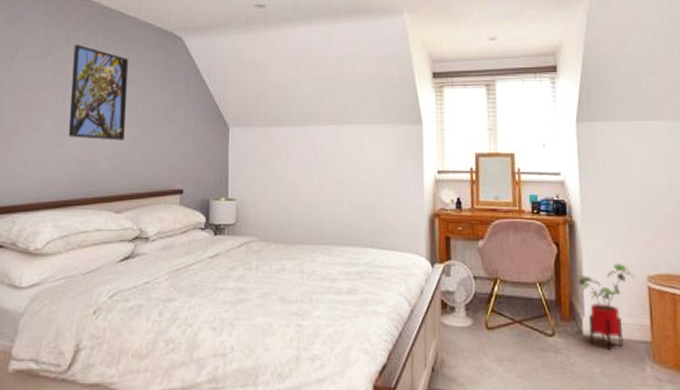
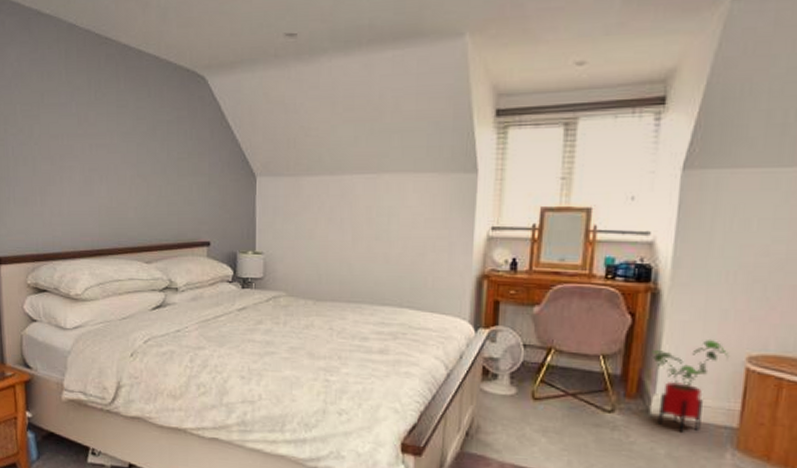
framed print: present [68,44,129,141] -> none [96,88,152,191]

